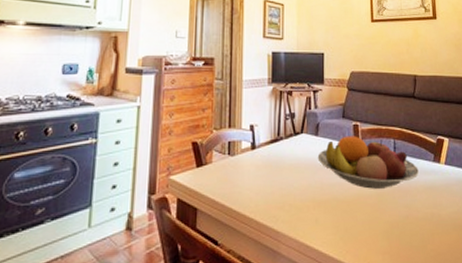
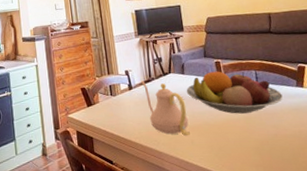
teapot: none [267,139,315,212] -> present [141,81,190,136]

